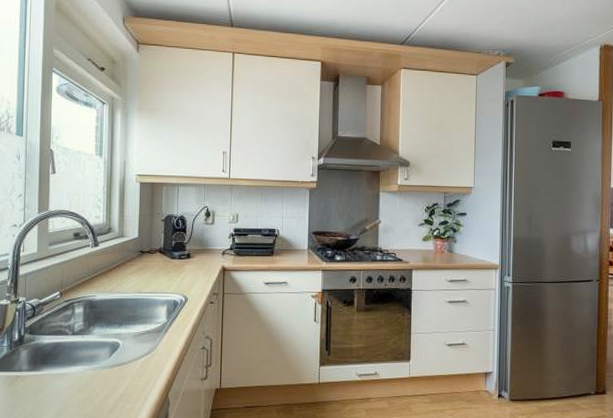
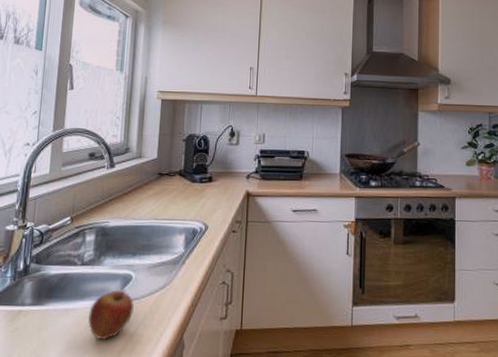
fruit: none [81,355,122,400] -> present [88,289,134,341]

